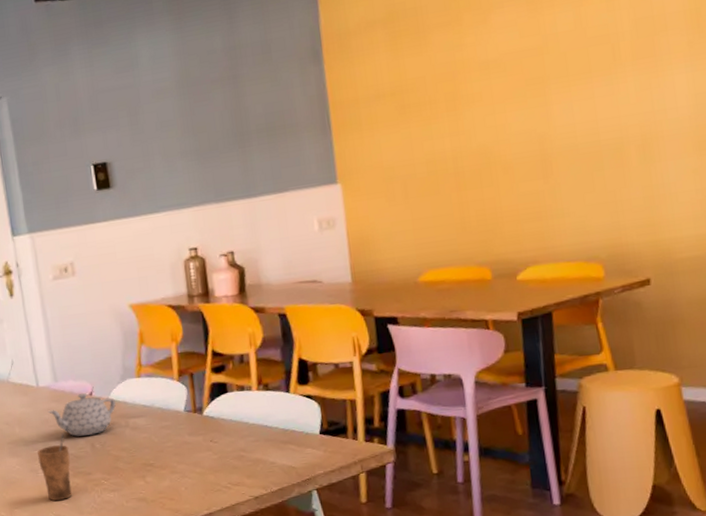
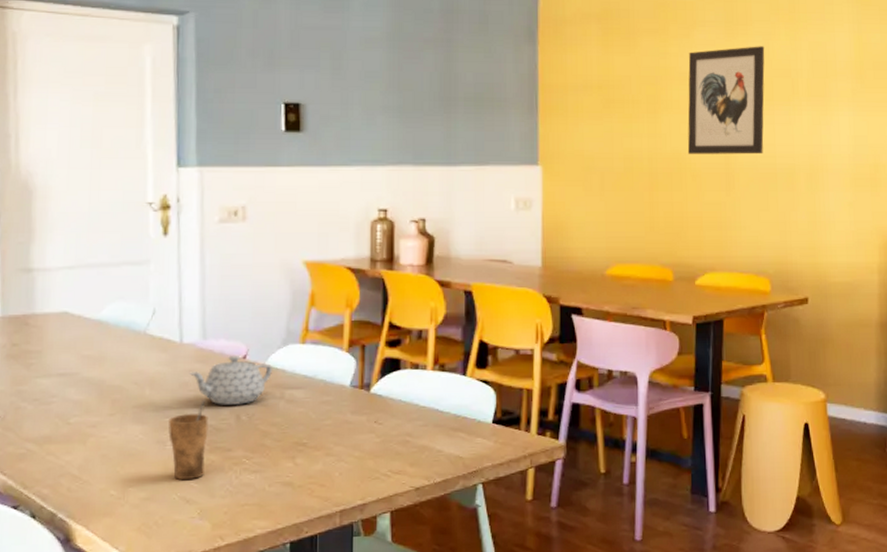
wall art: none [487,15,584,147] -> present [687,46,765,155]

